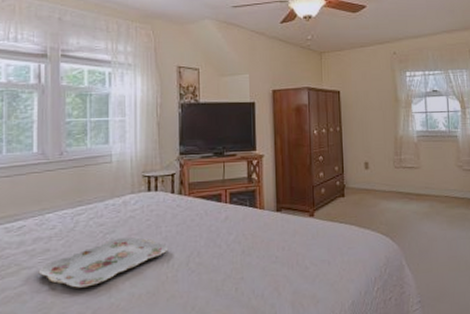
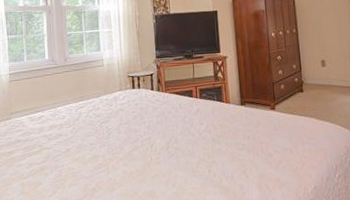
serving tray: present [38,237,169,288] -> none [54,126,152,165]

